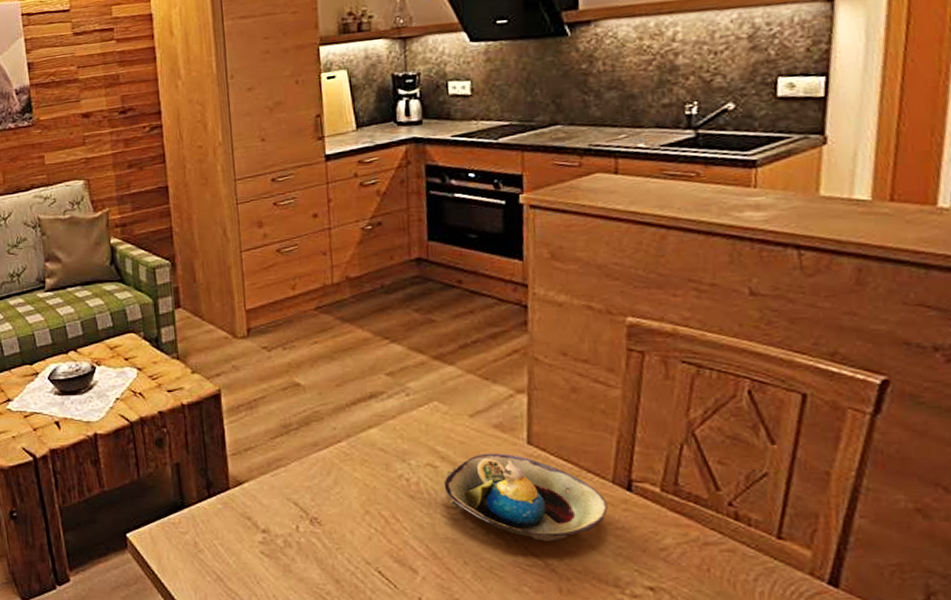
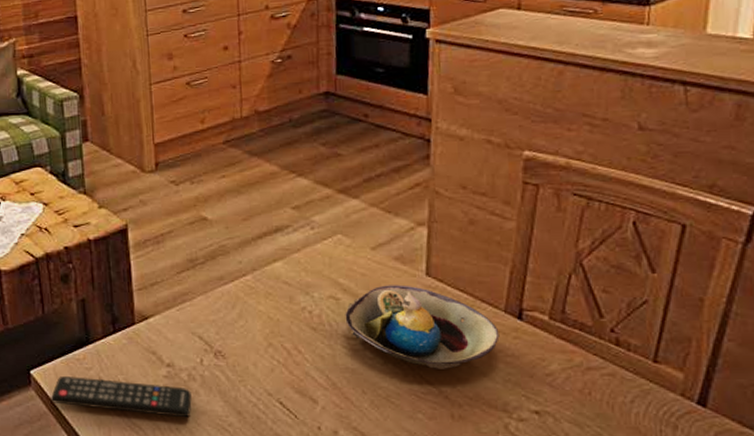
remote control: none [146,540,289,585] -> present [50,376,192,418]

